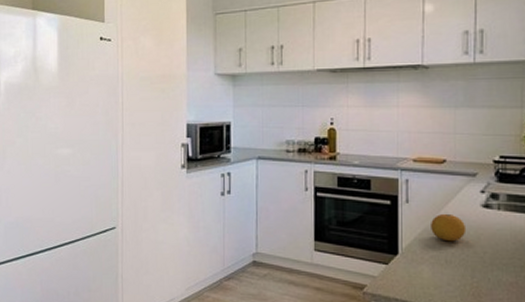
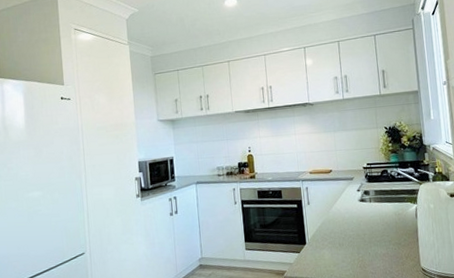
fruit: present [431,213,467,242] -> none [326,209,351,230]

